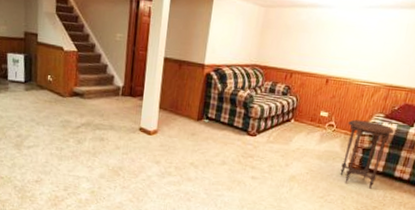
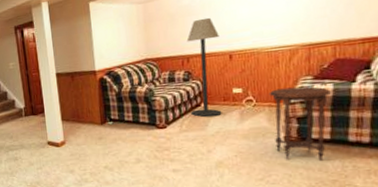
floor lamp: none [280,37,324,134] -> present [186,17,222,117]

